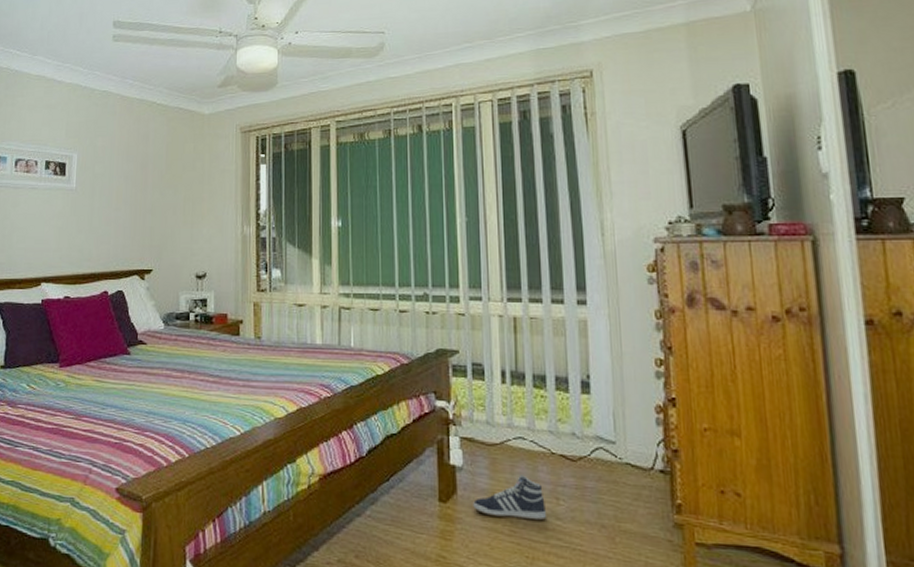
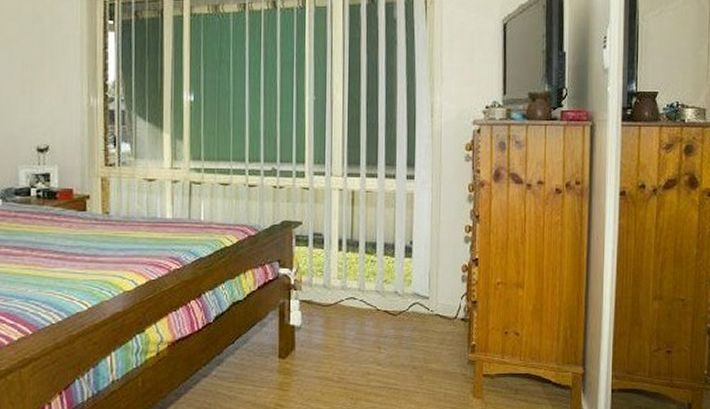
sneaker: present [473,475,546,521] -> none [309,330,369,368]

